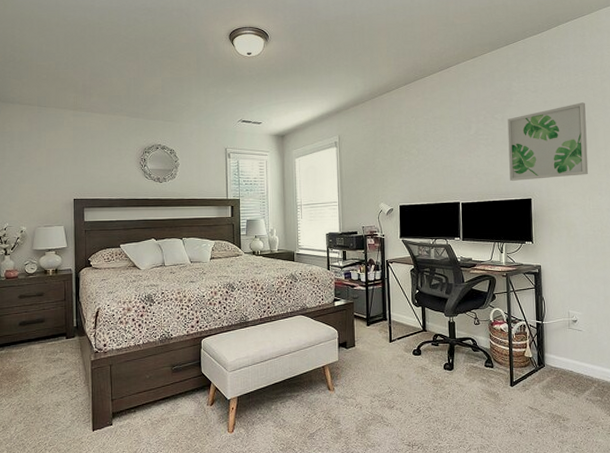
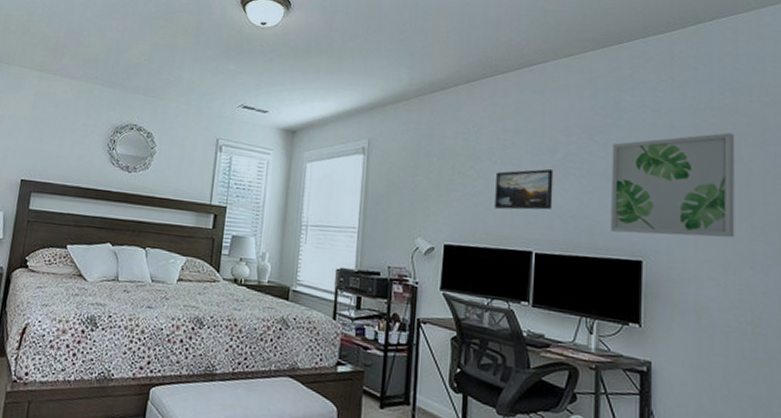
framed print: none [430,142,471,176] -> present [493,168,554,210]

